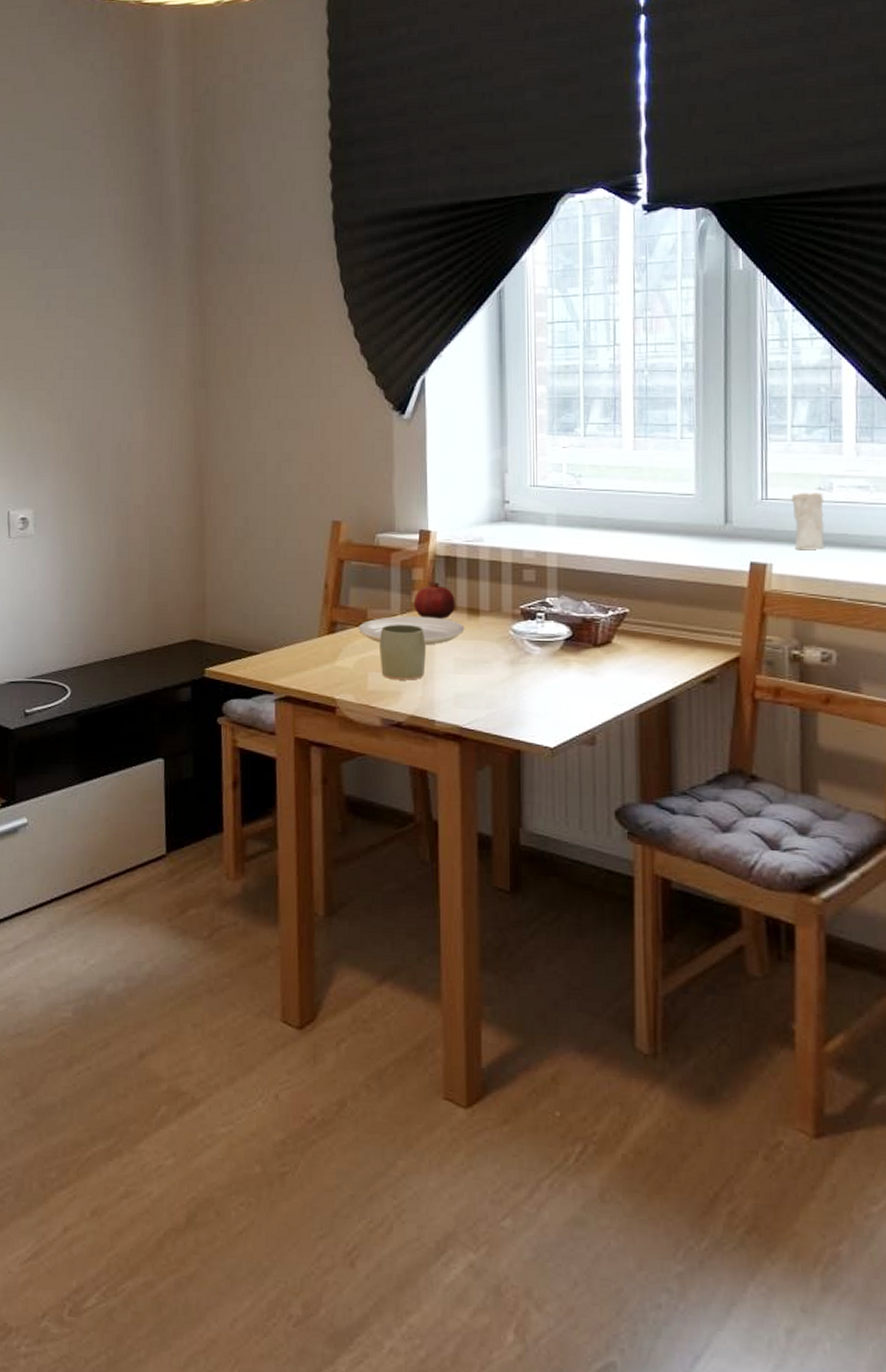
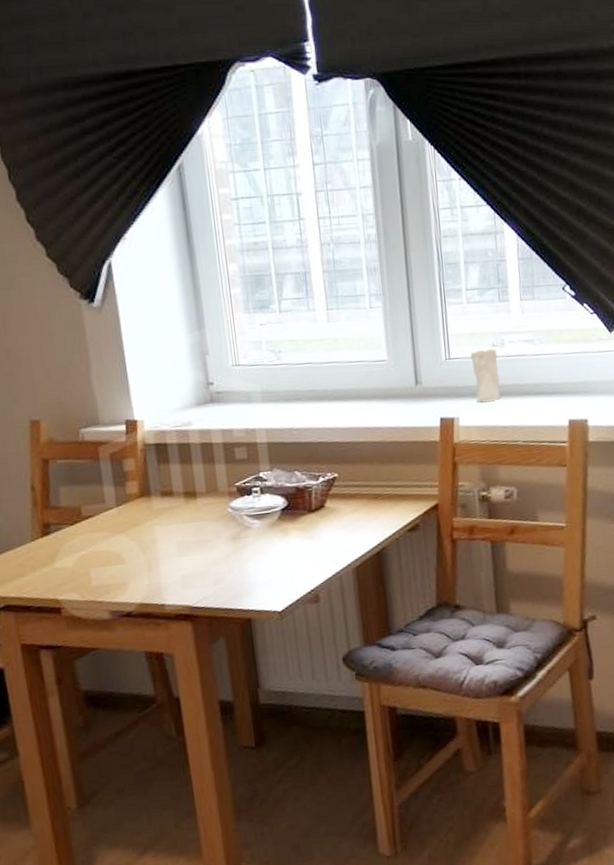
plate: present [358,615,465,645] -> none [73,505,184,538]
mug: present [380,624,426,680] -> none [97,515,149,572]
fruit: present [413,582,455,619] -> none [128,470,172,508]

